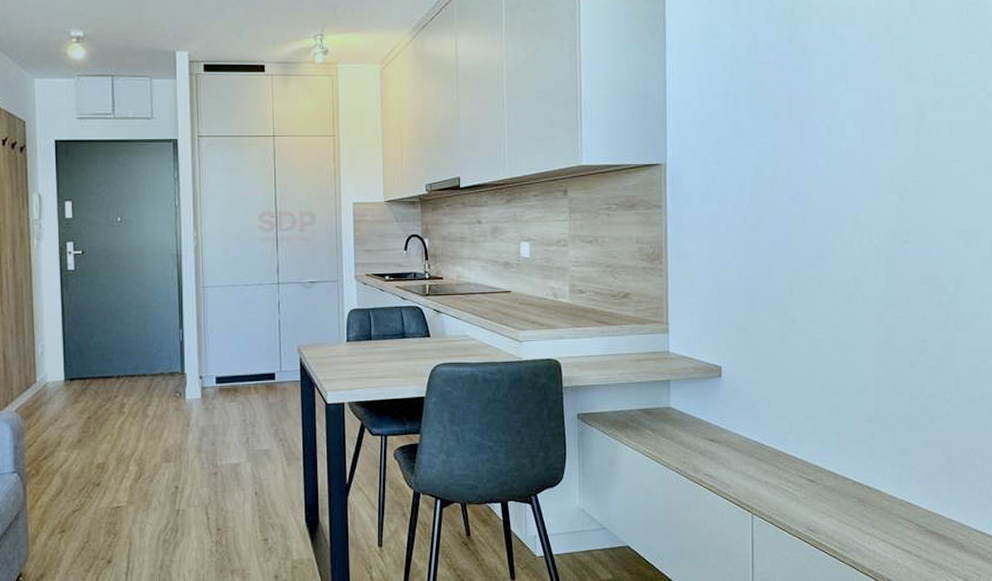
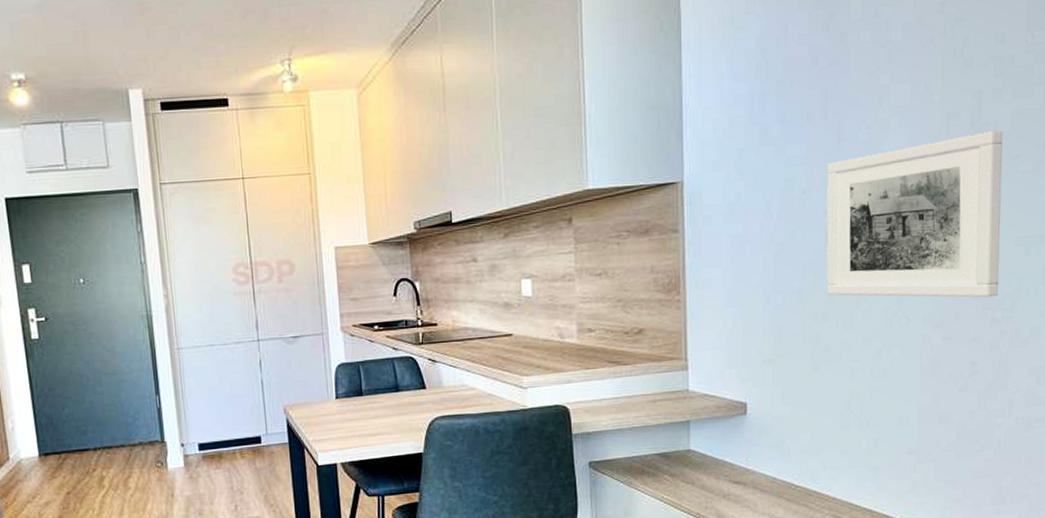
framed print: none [792,137,944,283] -> present [826,130,1003,298]

